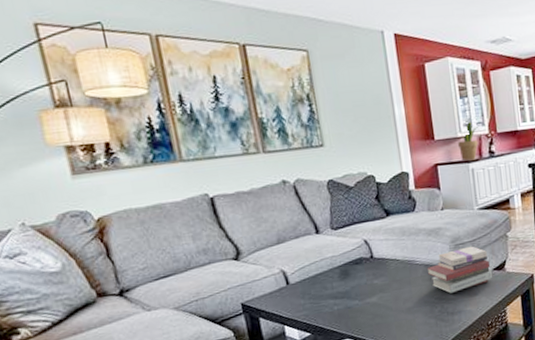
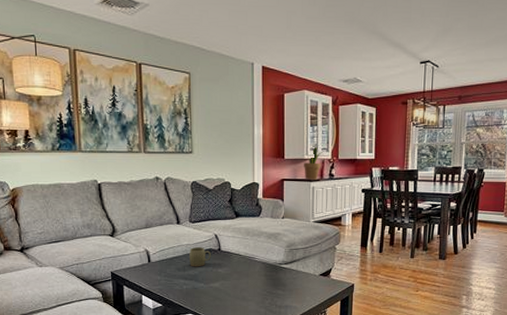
mug: none [335,257,363,283] -> present [189,247,211,267]
books: present [426,246,492,293] -> none [263,252,318,289]

